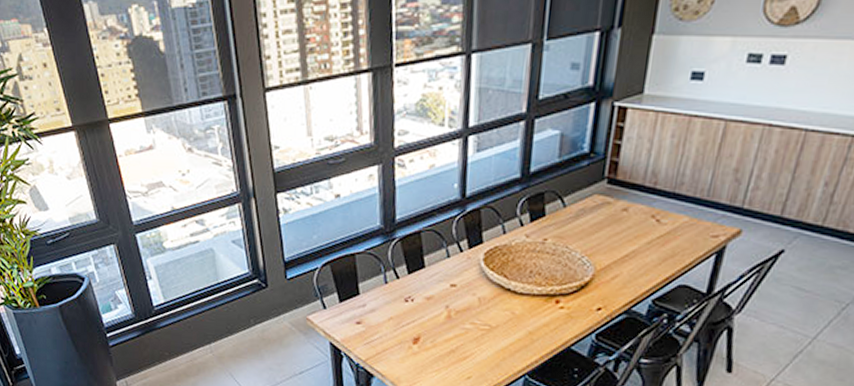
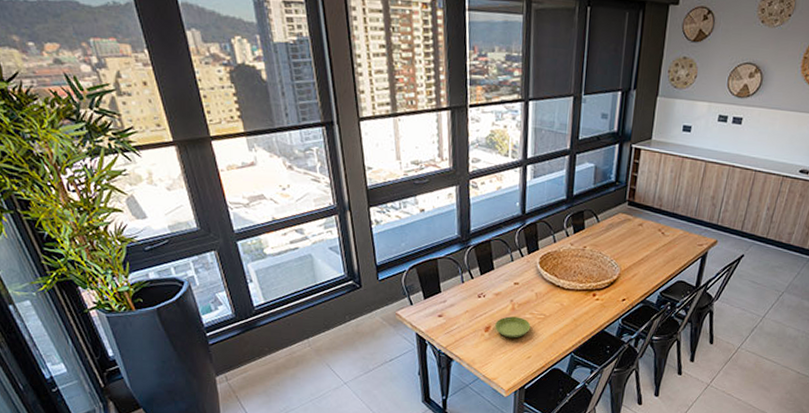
saucer: none [426,326,472,354] -> present [495,316,531,338]

